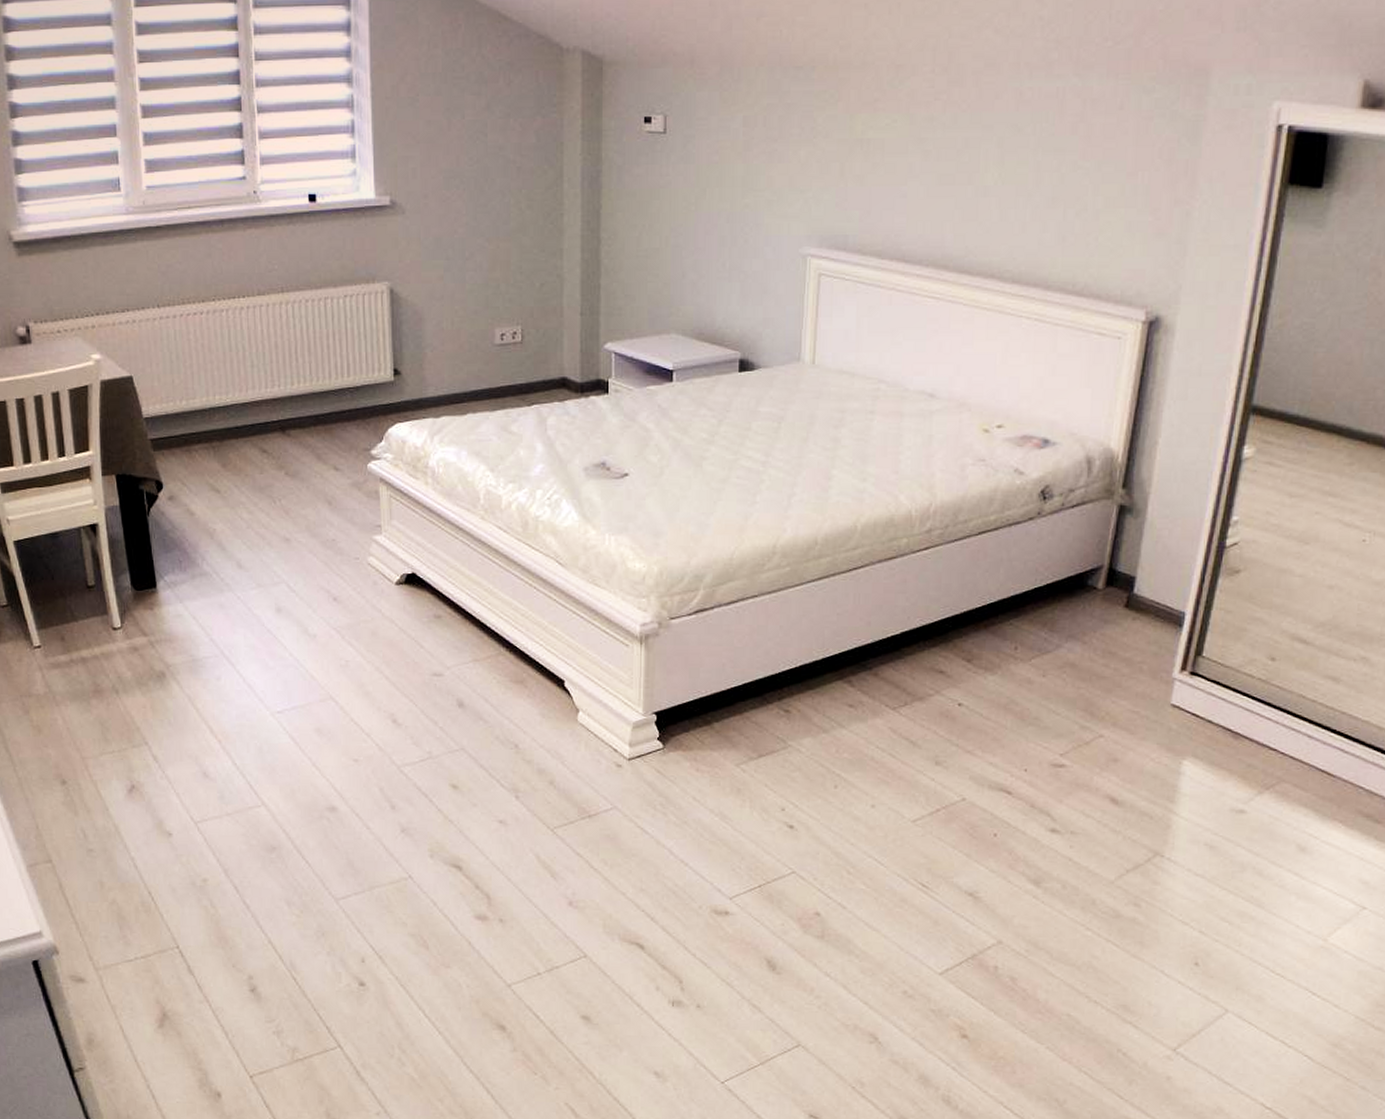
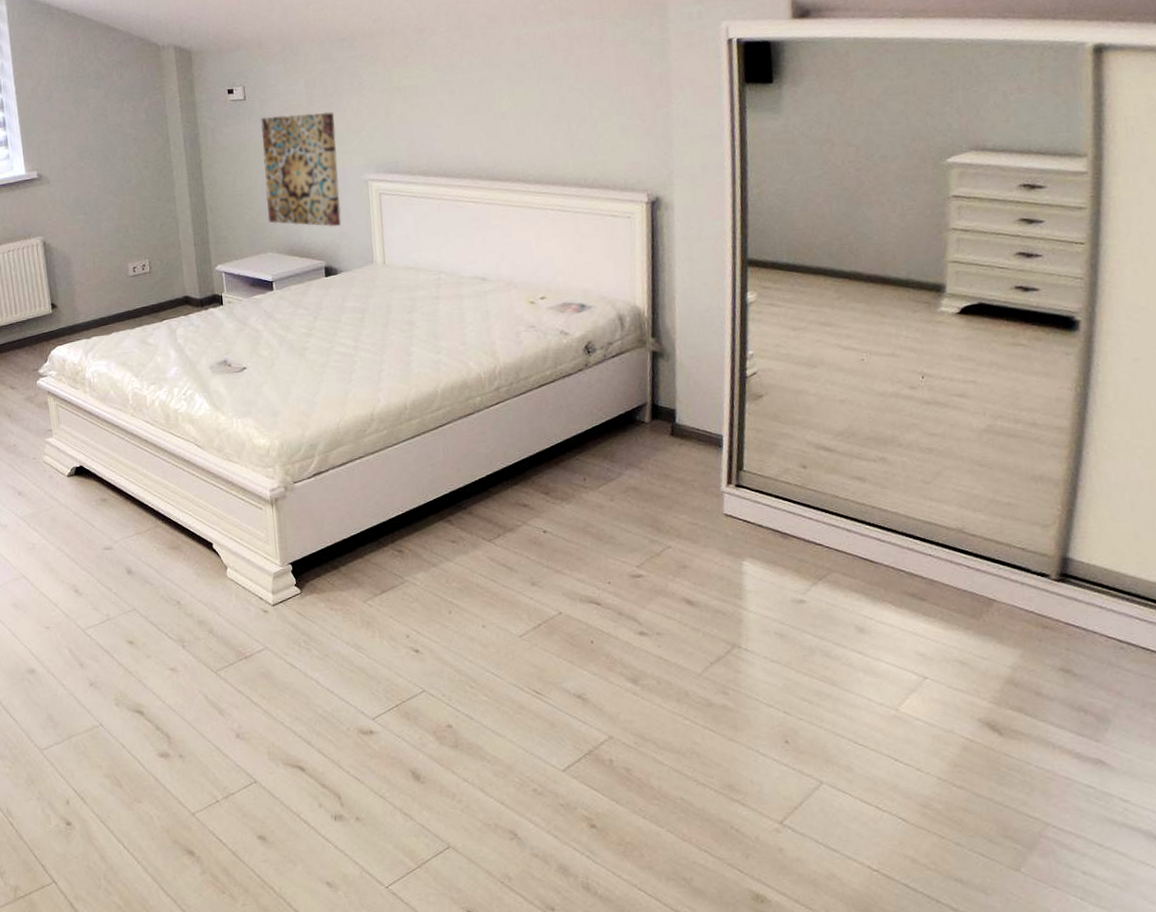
wall art: none [676,158,776,310] -> present [261,111,341,227]

